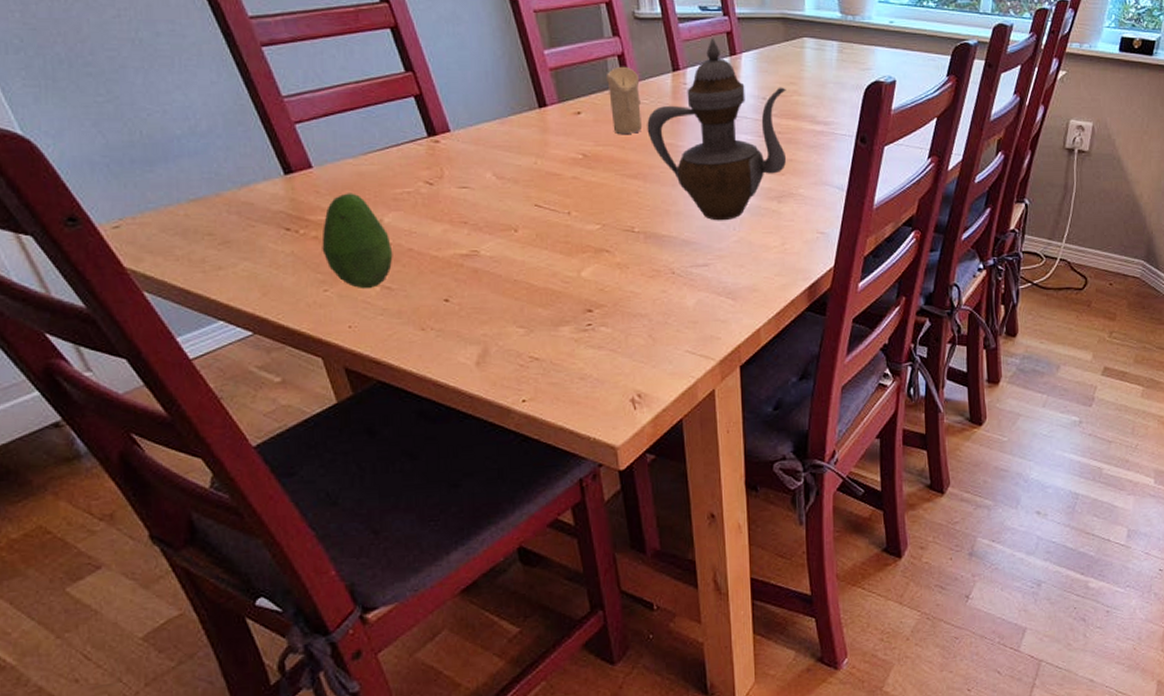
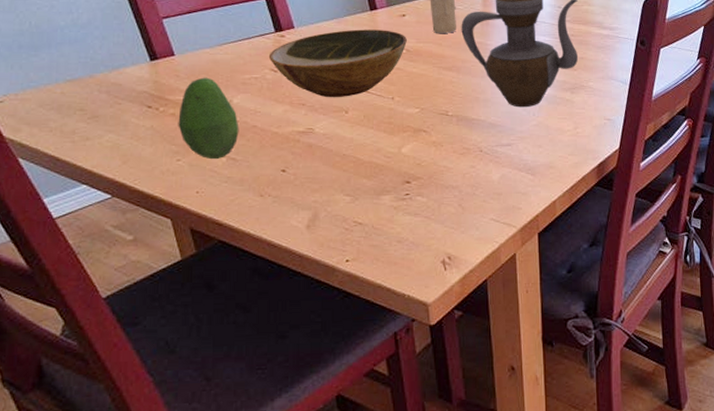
bowl: none [421,131,585,215] -> present [268,29,408,98]

